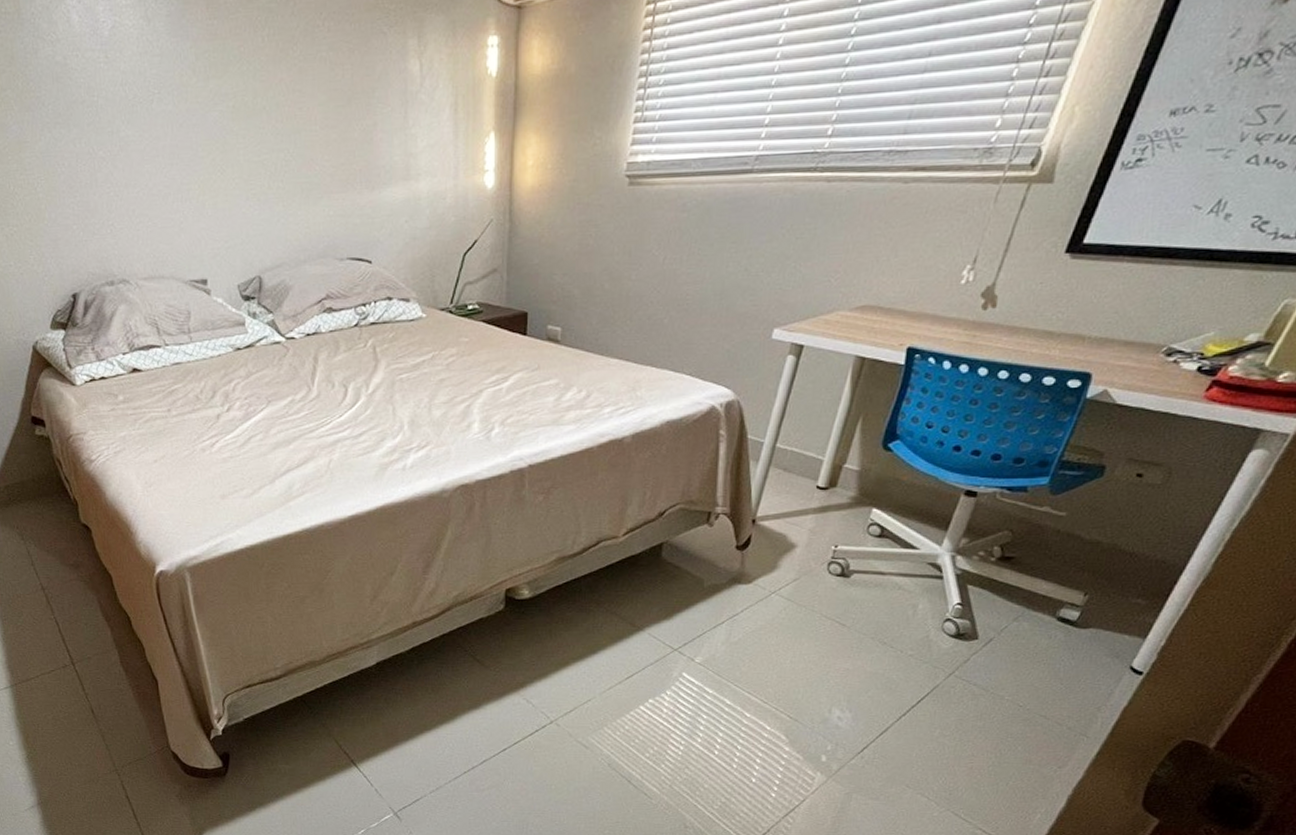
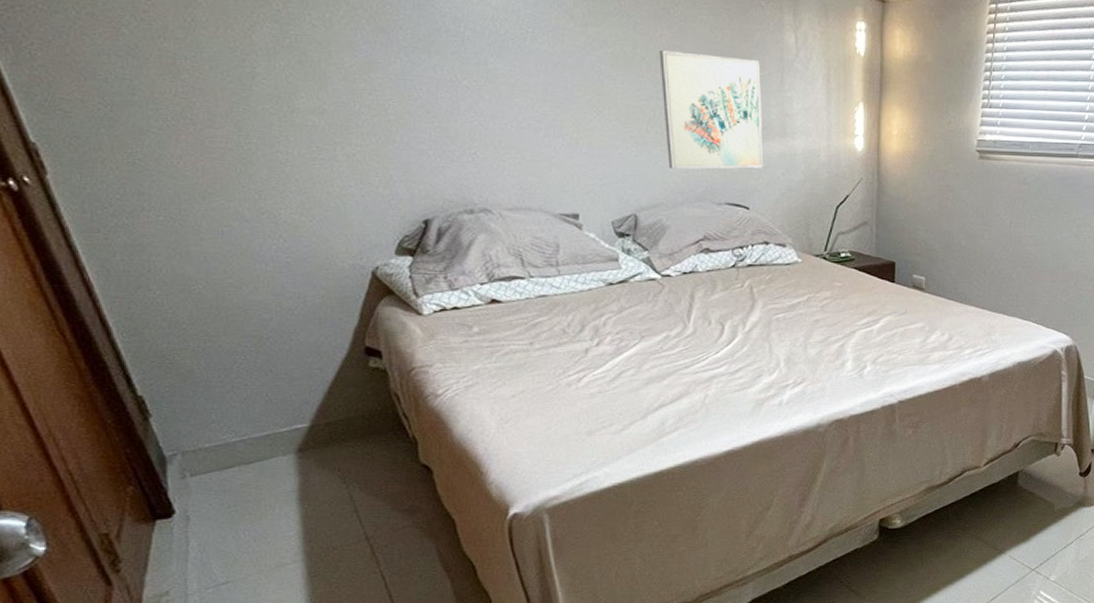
wall art: none [279,95,386,225] -> present [659,50,763,169]

